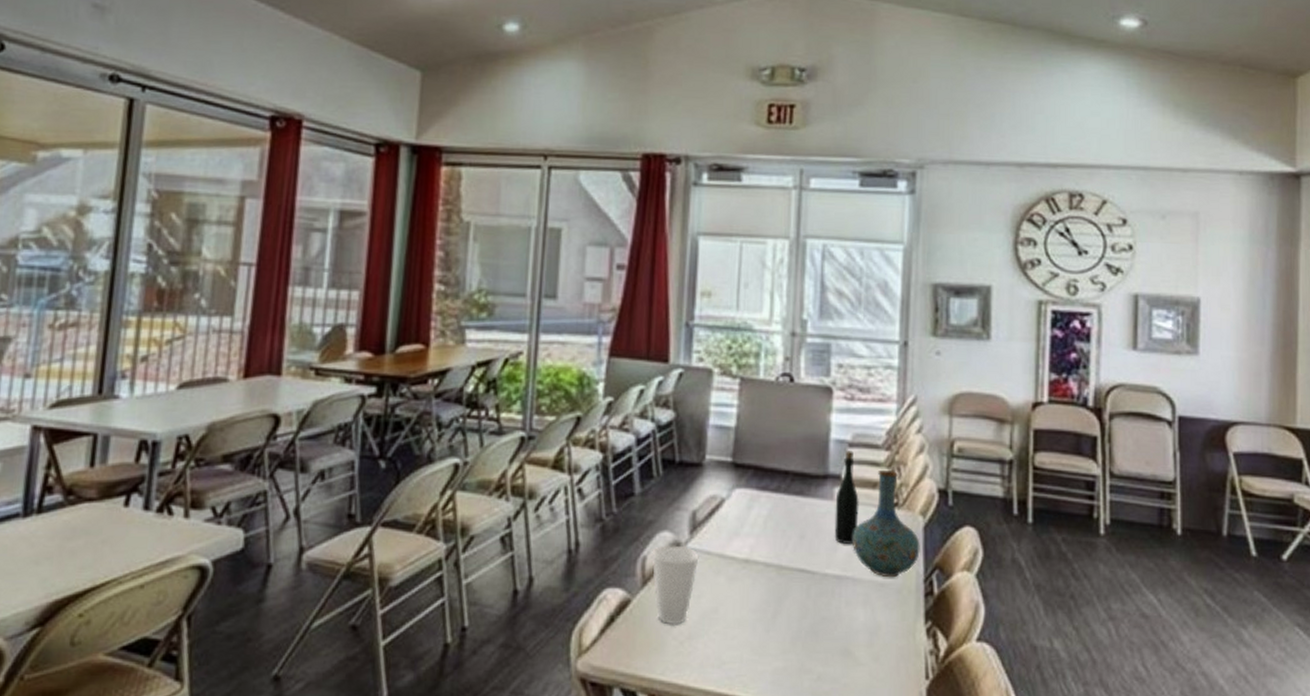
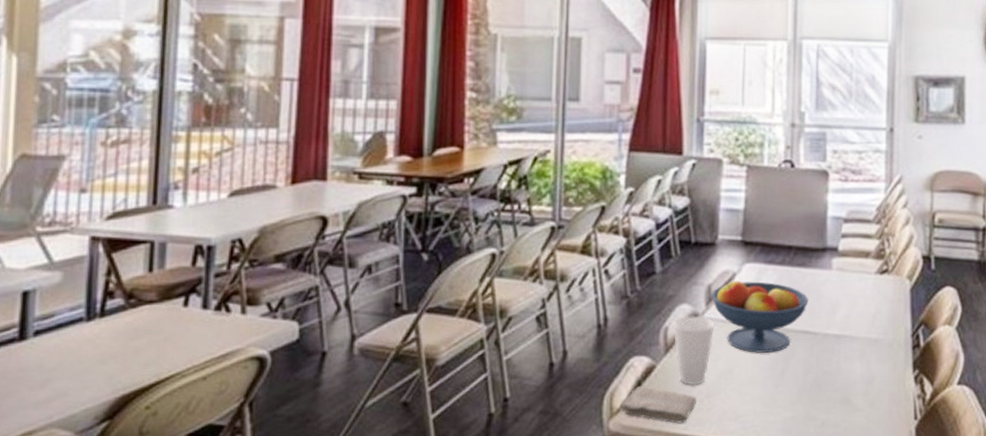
washcloth: none [590,623,677,668] -> present [620,386,697,424]
fruit bowl: none [696,507,806,592] -> present [712,280,809,353]
bottle: present [834,450,859,544] -> none [833,226,854,307]
vase: present [853,469,920,578] -> none [849,241,908,335]

